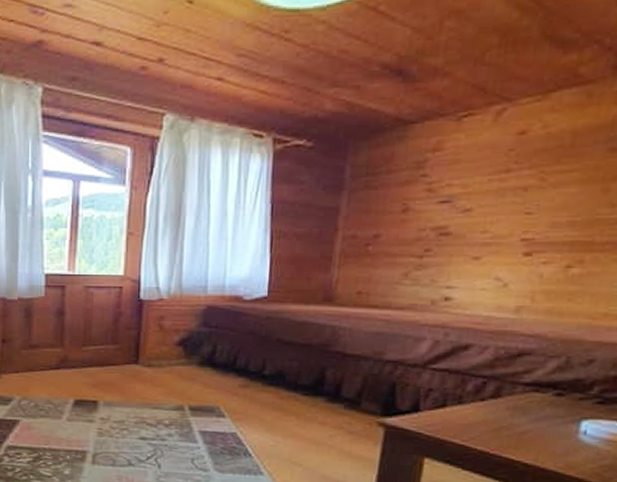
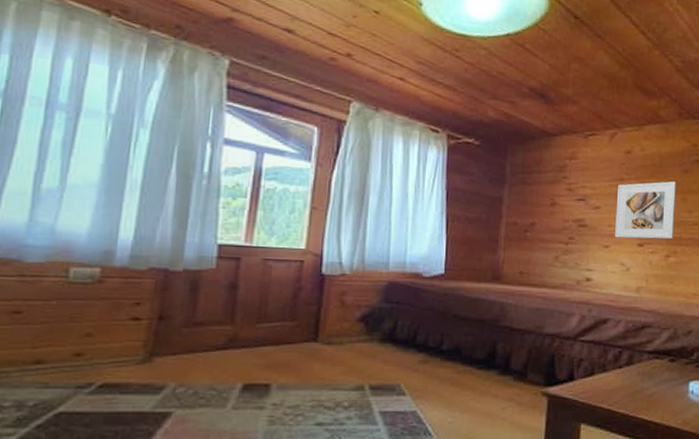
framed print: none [489,166,597,247] -> present [614,181,677,240]

